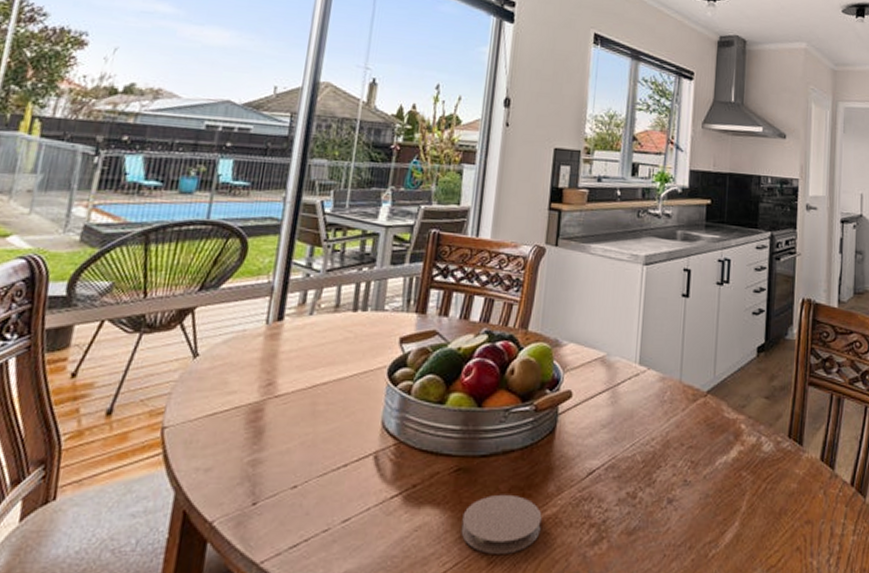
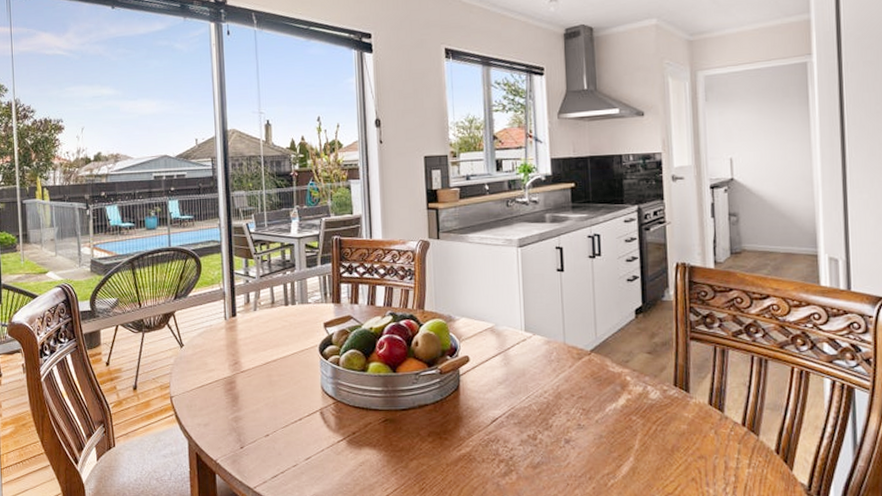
coaster: present [461,494,542,554] -> none [395,438,459,482]

